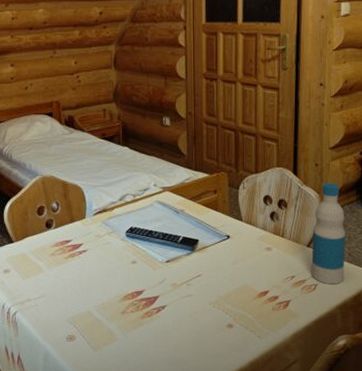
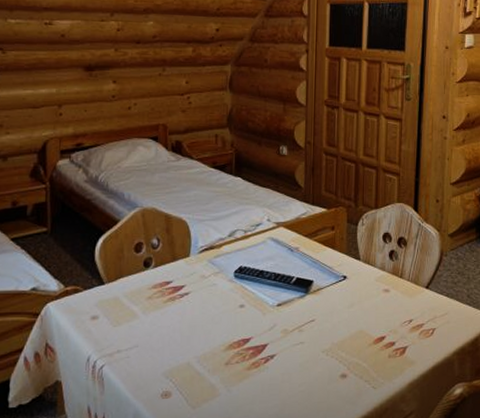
bottle: present [311,182,346,285] -> none [430,220,465,329]

